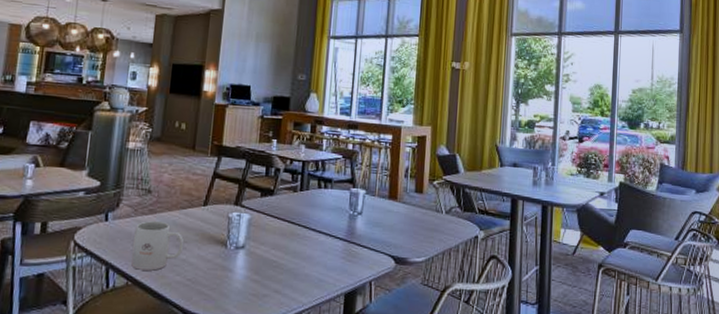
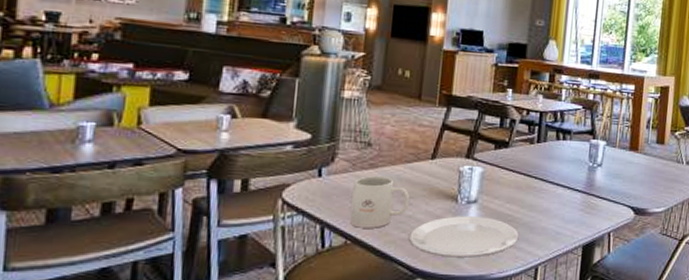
plate: none [183,261,284,302] -> present [409,216,519,258]

